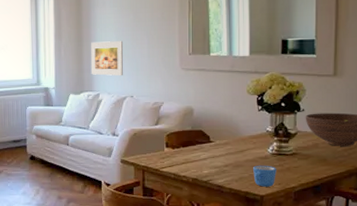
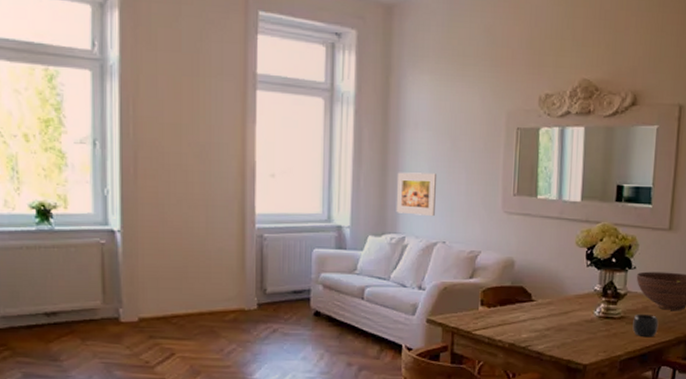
mug: present [253,165,276,187] -> none [577,329,602,355]
mug: none [304,150,329,171] -> present [632,313,659,338]

